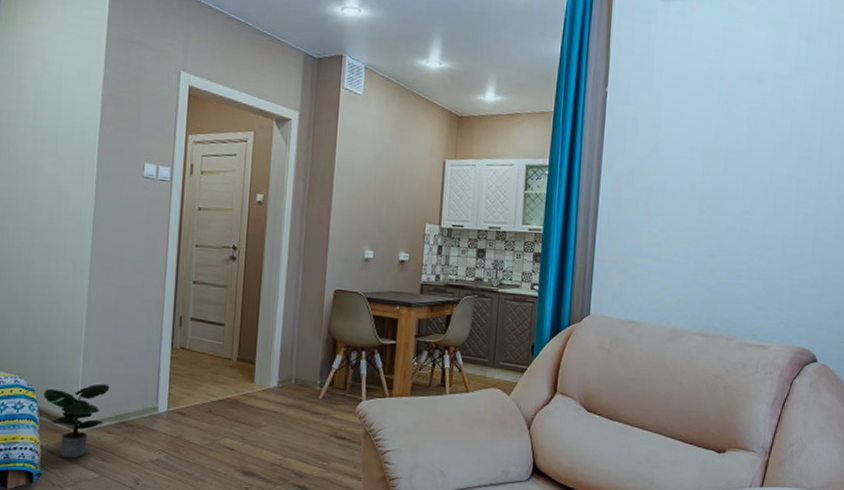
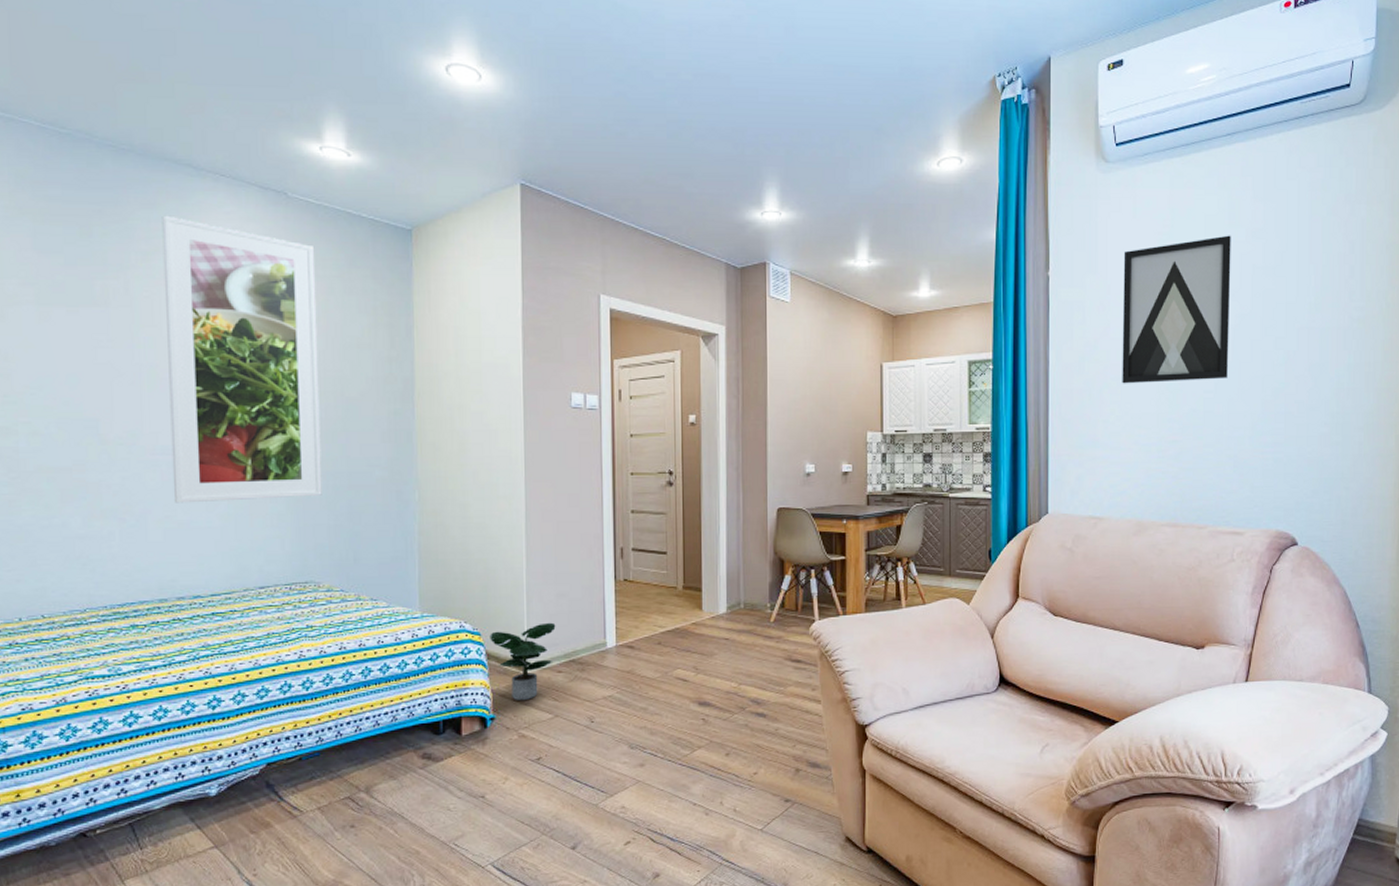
wall art: none [667,69,776,202] -> present [1122,235,1231,384]

